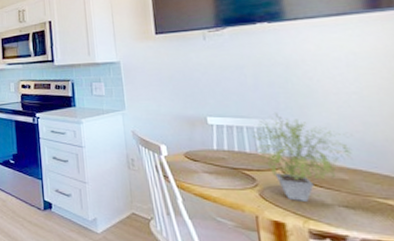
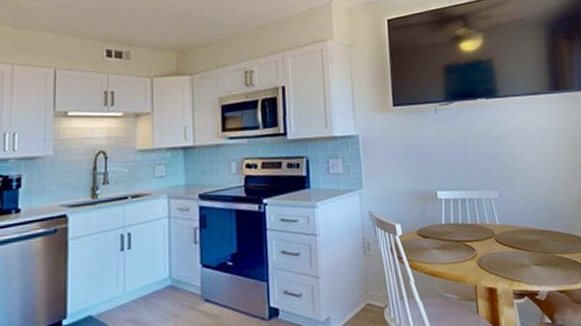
potted plant: present [252,112,353,201] -> none [472,183,542,266]

